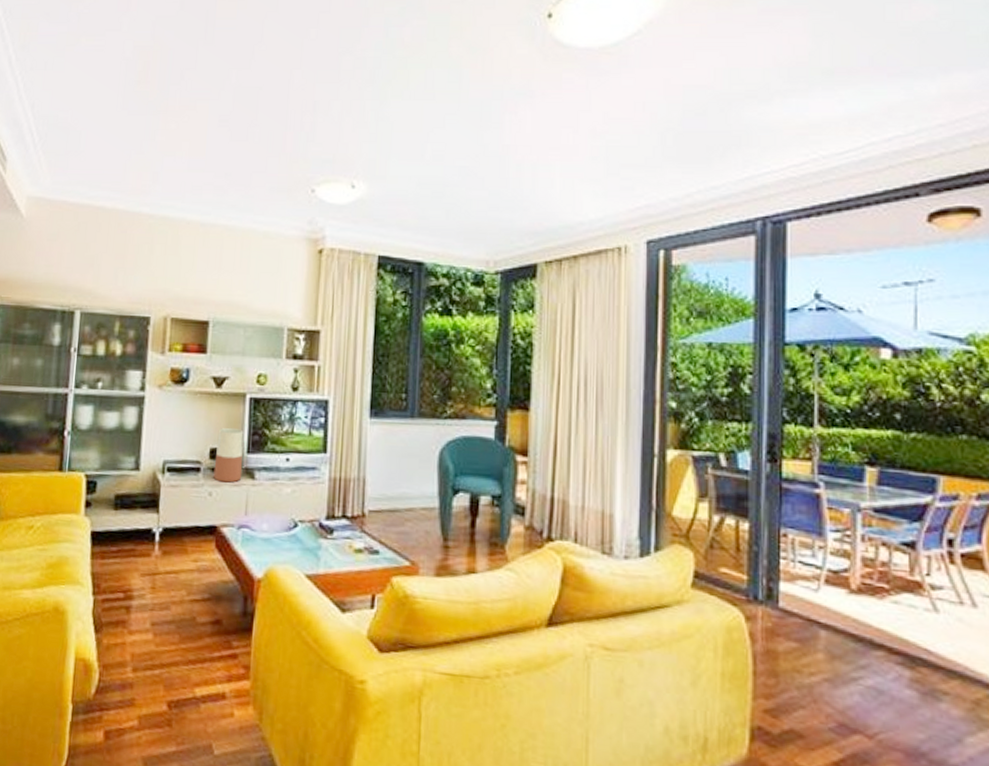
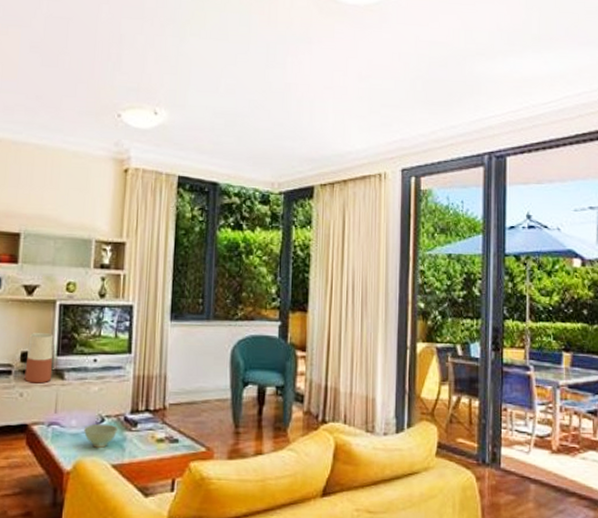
bowl: none [275,528,312,556] -> present [83,423,118,448]

